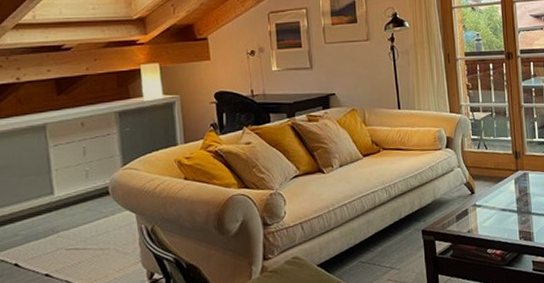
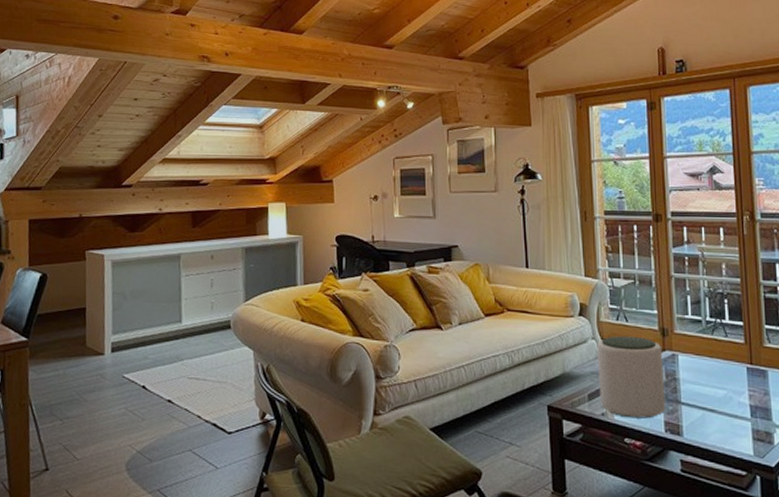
plant pot: none [462,161,520,232] -> present [597,336,666,419]

